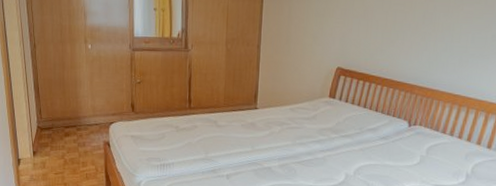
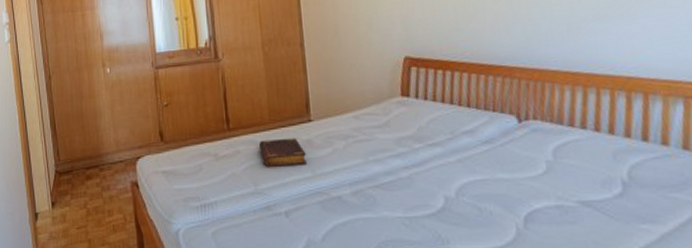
book: none [212,119,249,142] -> present [258,137,307,167]

